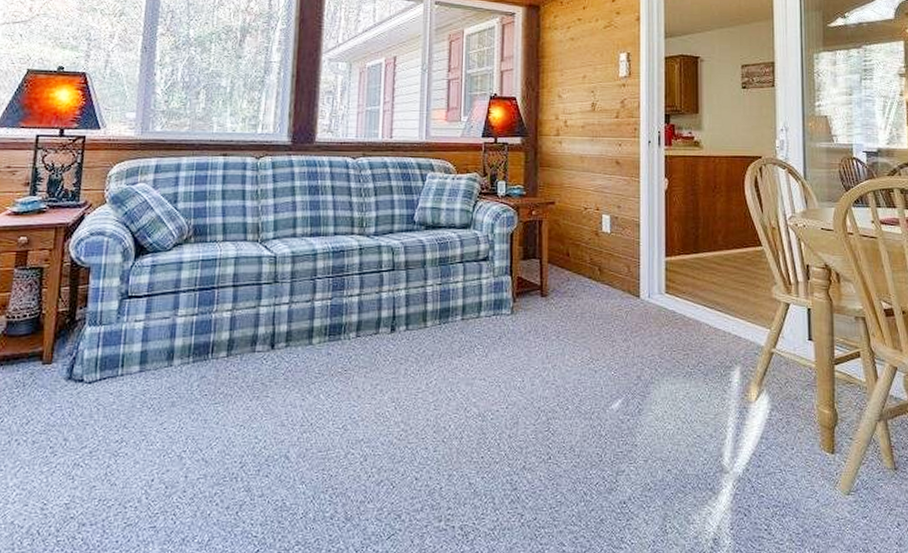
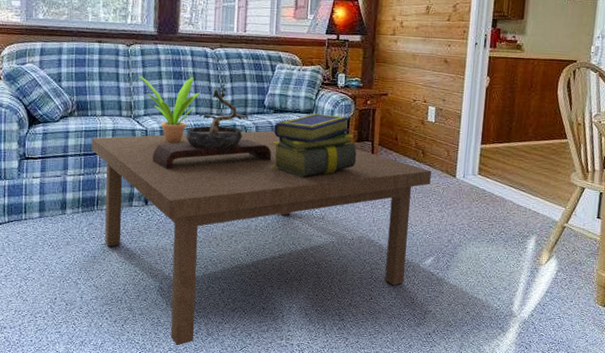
coffee table: none [208,250,611,538] -> present [91,130,431,346]
potted plant: none [268,192,340,271] -> present [139,76,201,143]
bonsai tree: none [282,198,424,303] -> present [153,84,272,169]
stack of books: none [423,228,523,306] -> present [271,113,357,178]

